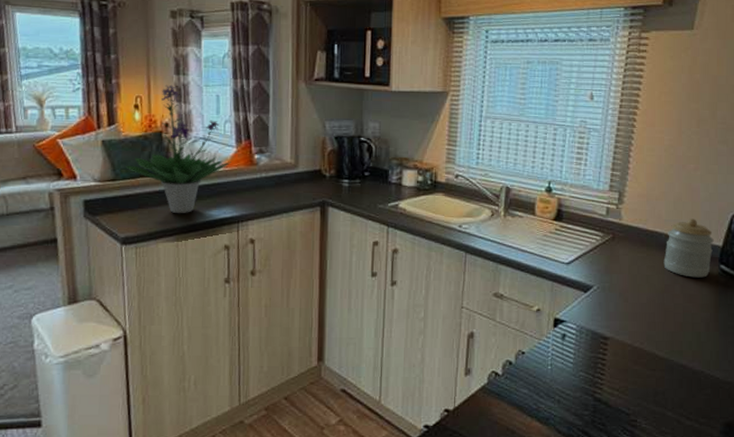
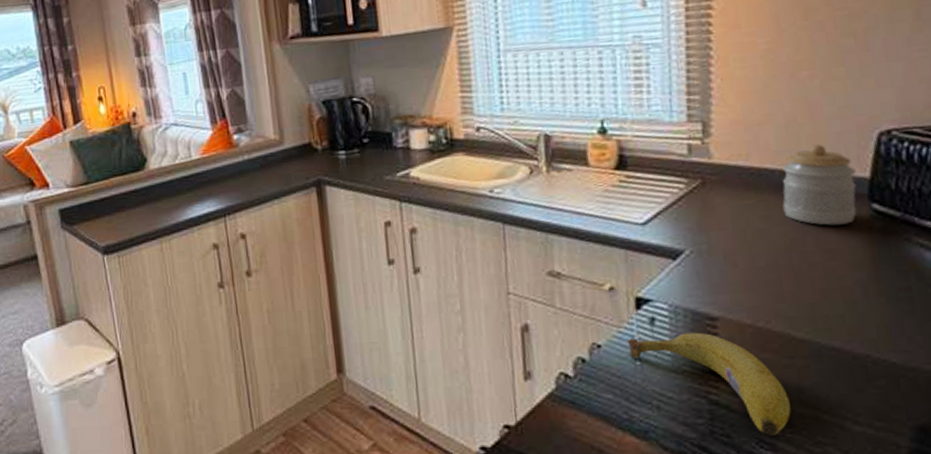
potted plant: present [126,84,231,213] -> none [97,68,209,213]
fruit: none [544,347,648,425] -> present [627,332,791,436]

